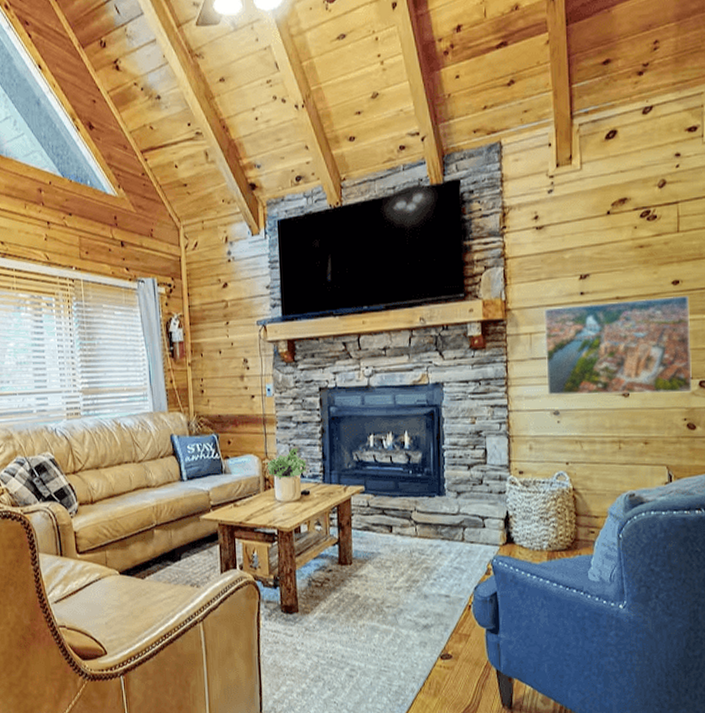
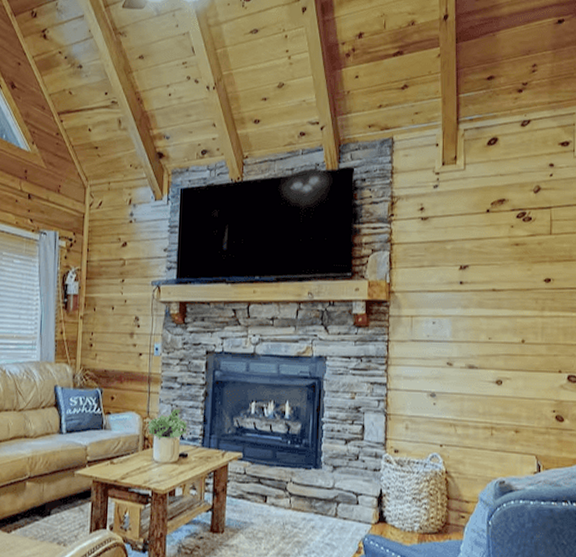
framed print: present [544,296,692,396] -> none [424,292,561,385]

